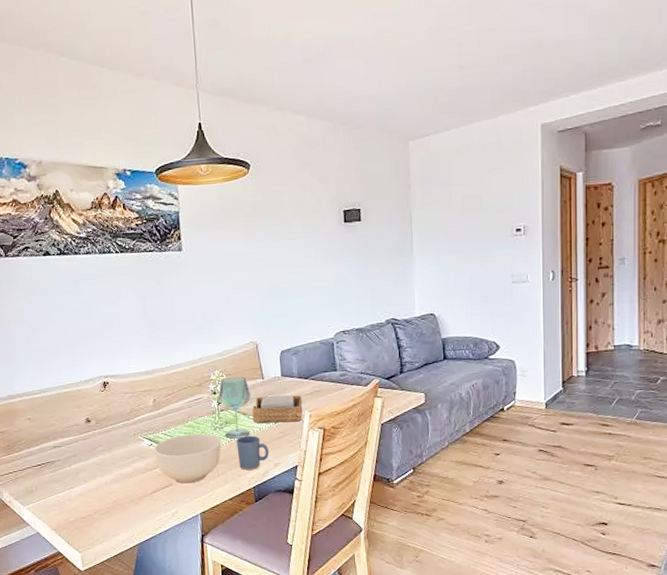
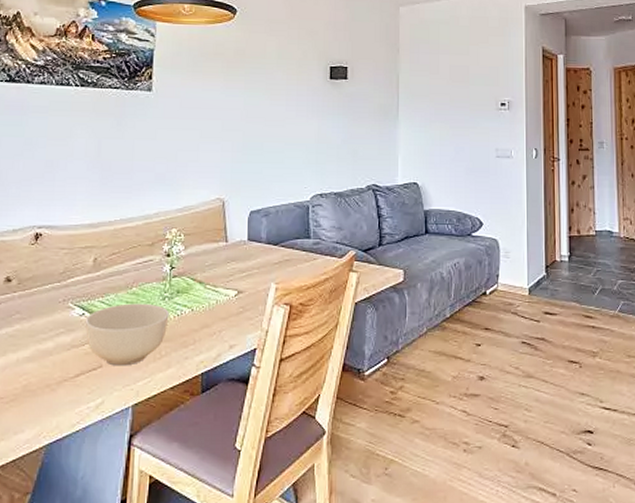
wine glass: present [219,376,251,439] -> none [173,237,210,312]
mug: present [236,435,270,470] -> none [186,309,225,351]
napkin holder: present [252,395,303,423] -> none [209,262,269,295]

